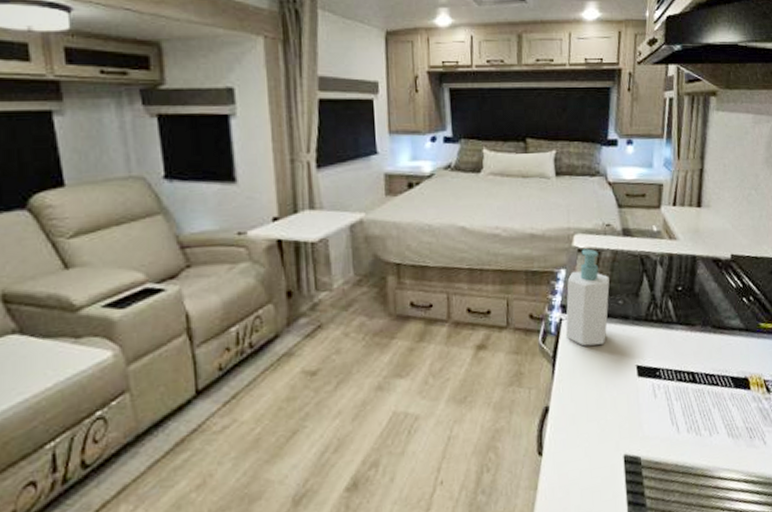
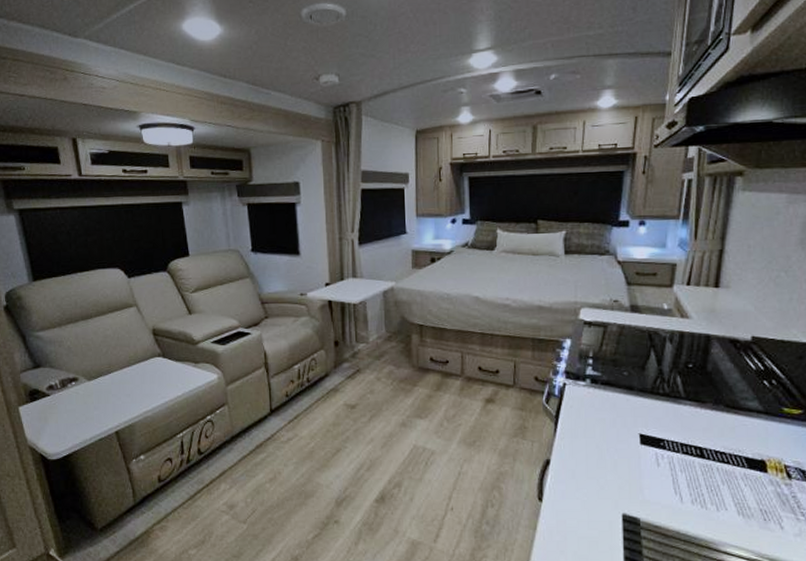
soap bottle: present [565,248,610,347] -> none [568,322,615,410]

